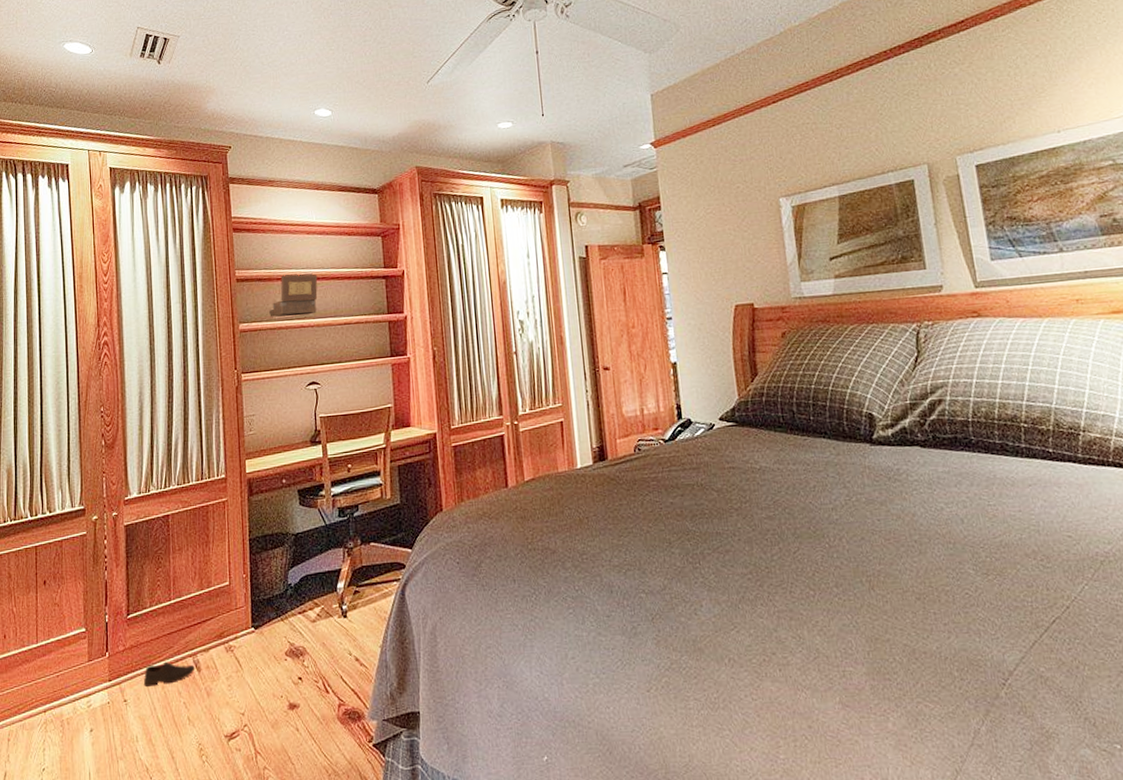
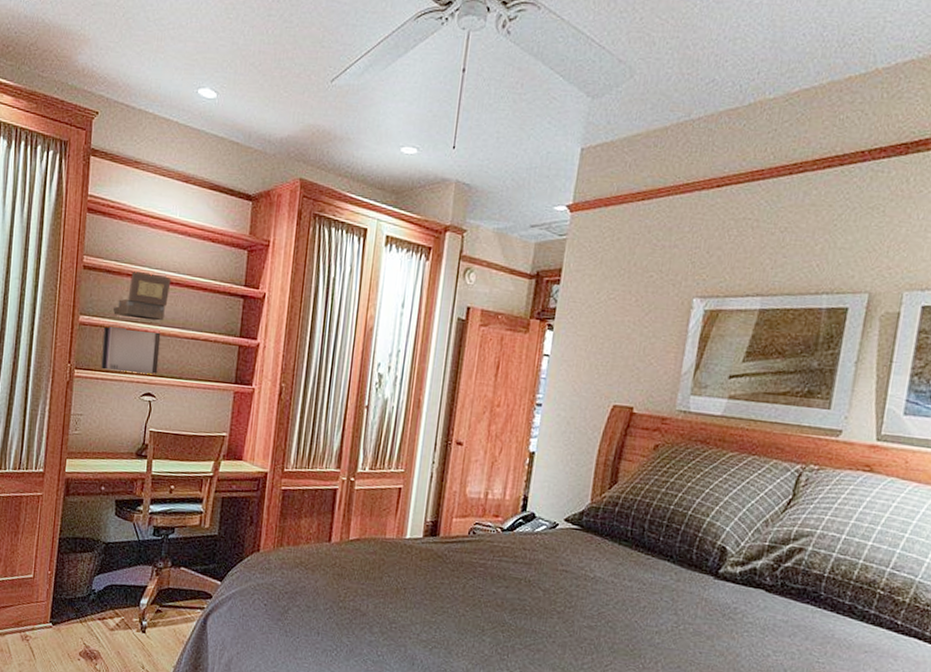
books: none [263,323,319,369] -> present [101,324,161,374]

